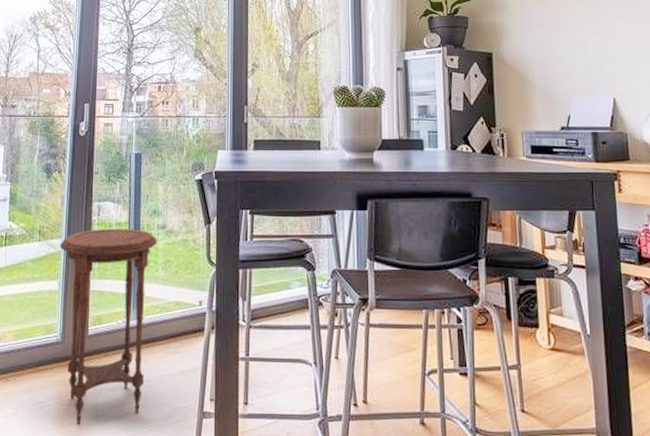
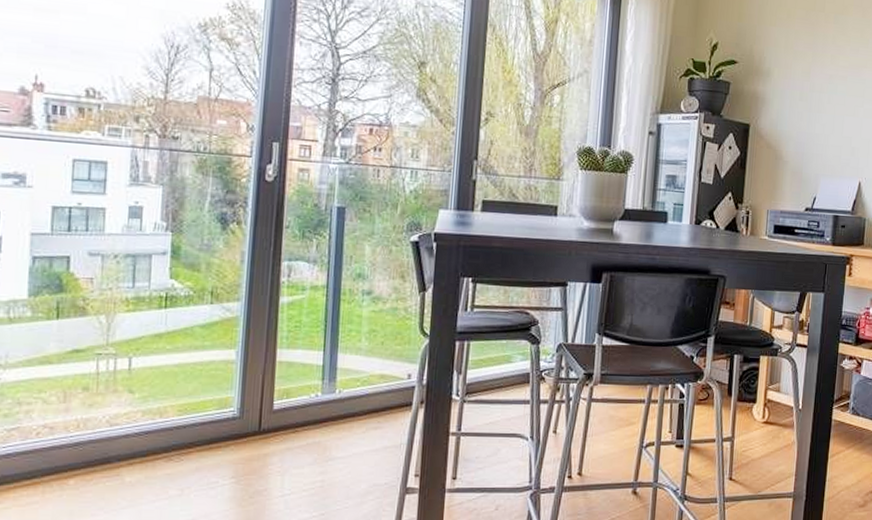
side table: present [59,228,158,426] -> none [238,291,362,506]

